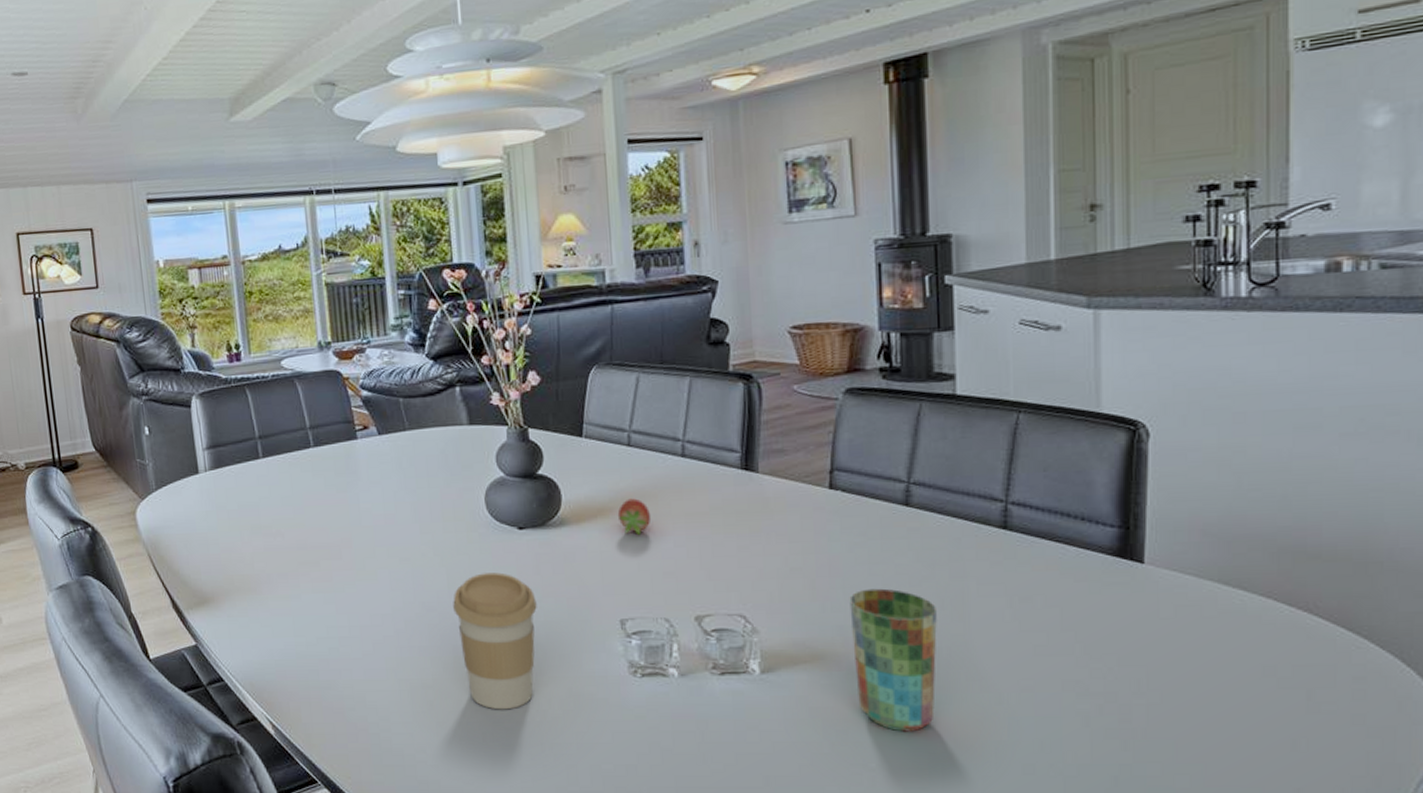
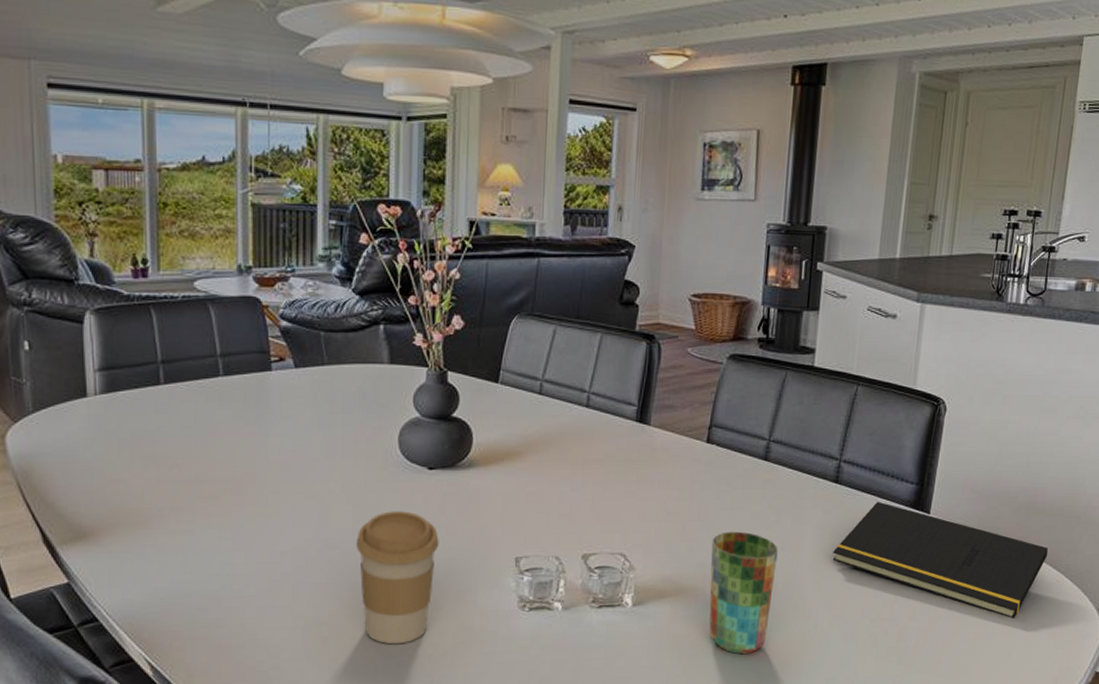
fruit: present [617,498,652,536] -> none [523,444,554,479]
notepad: none [1011,549,1337,697] -> present [832,501,1048,619]

